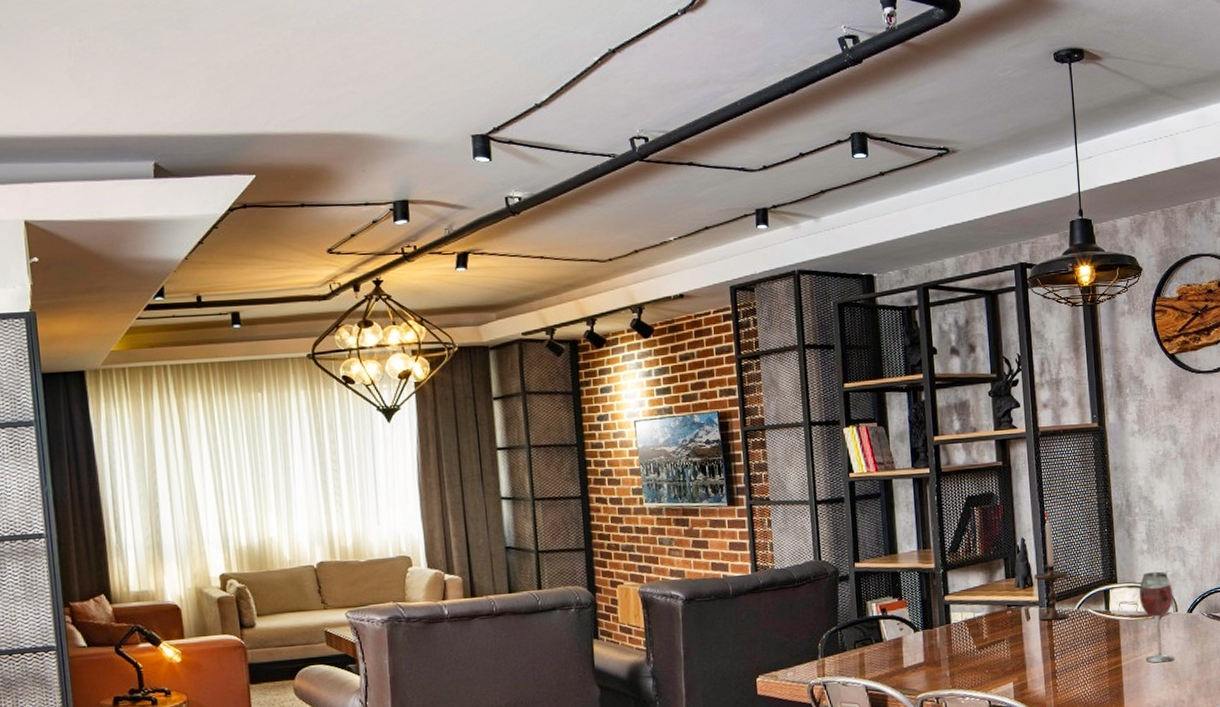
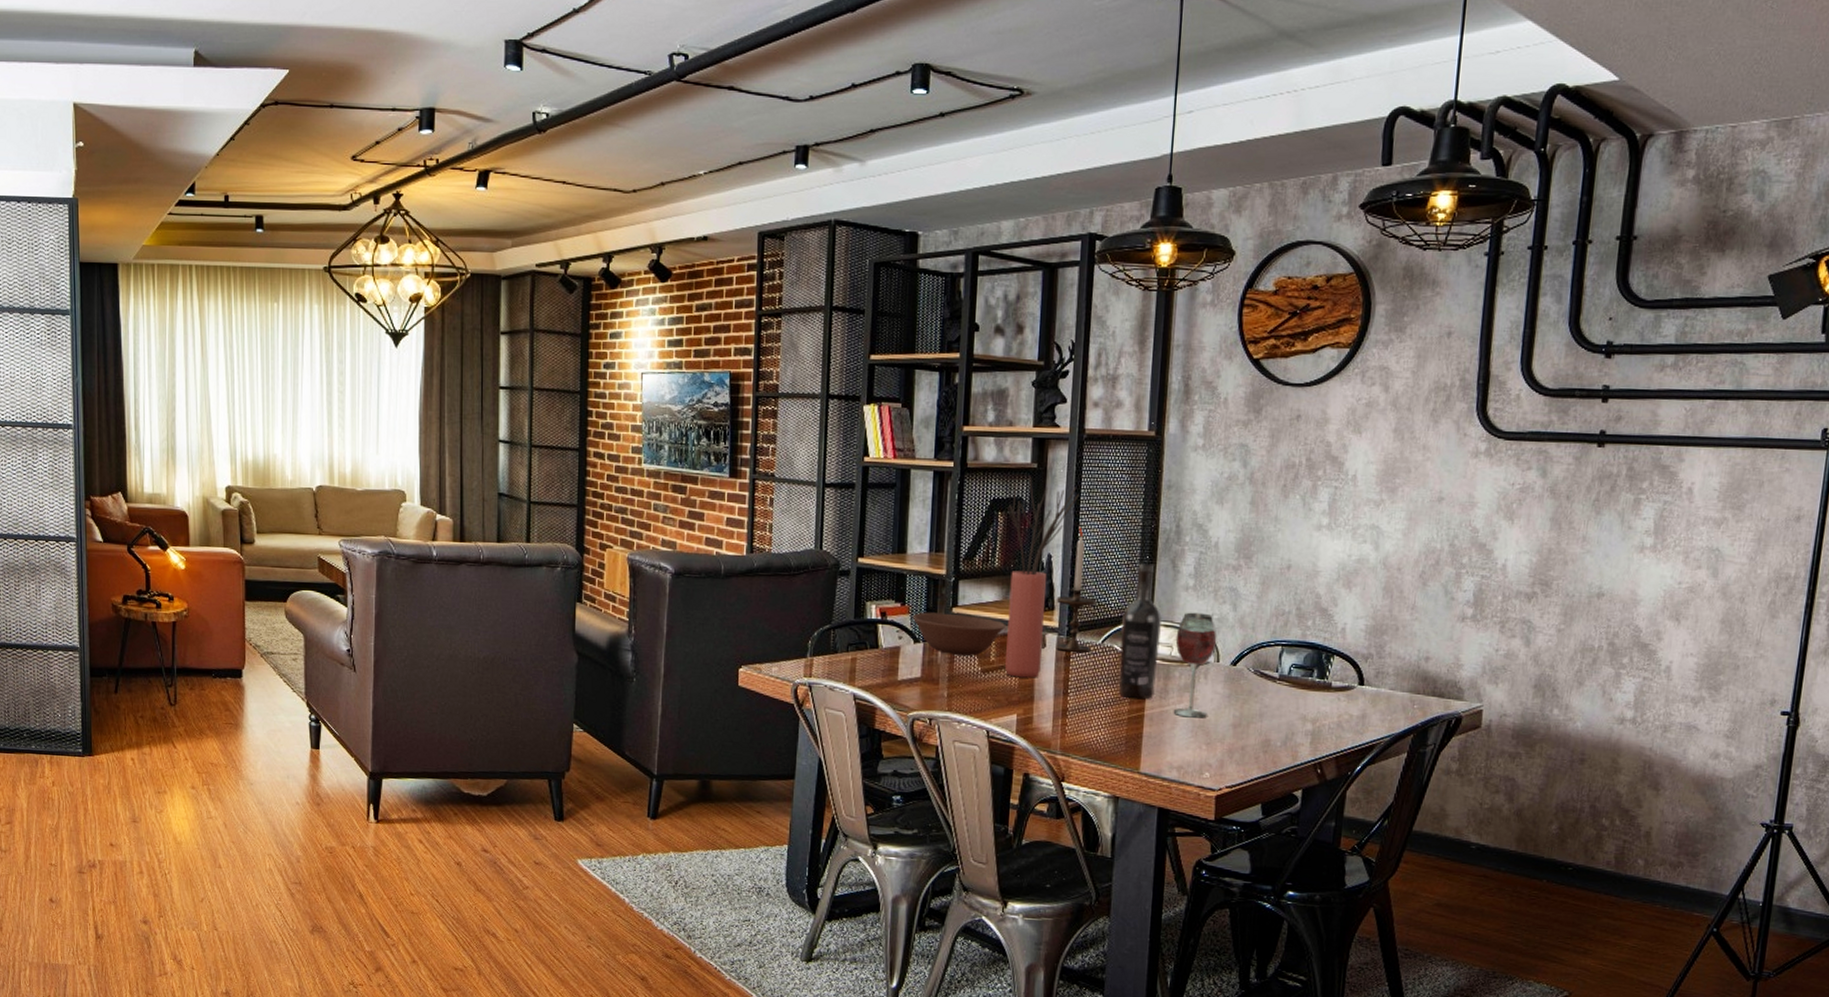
bowl: none [909,601,993,638] -> present [912,612,1005,656]
vase: none [981,473,1042,650] -> present [1005,476,1080,678]
wine bottle: none [1091,535,1128,654] -> present [1118,563,1163,700]

